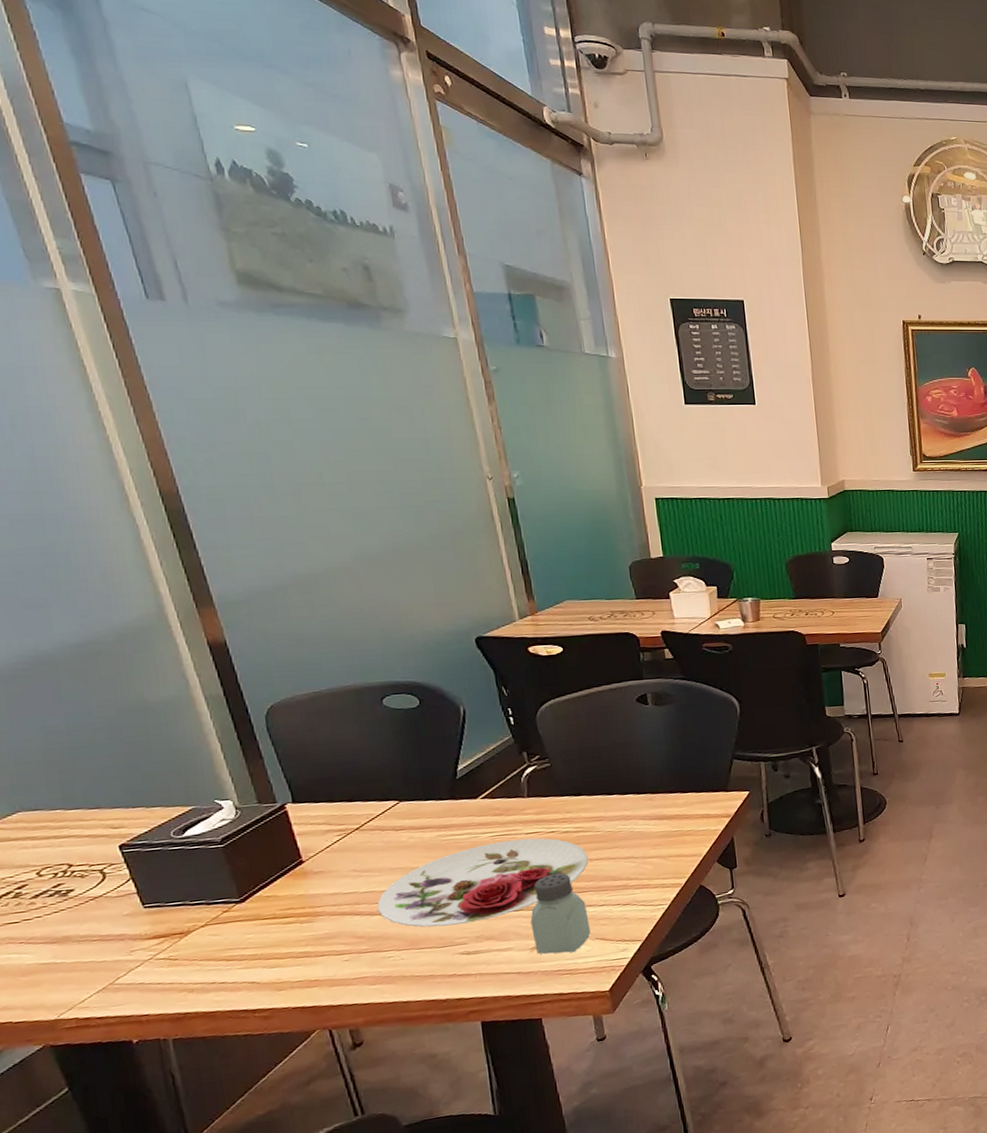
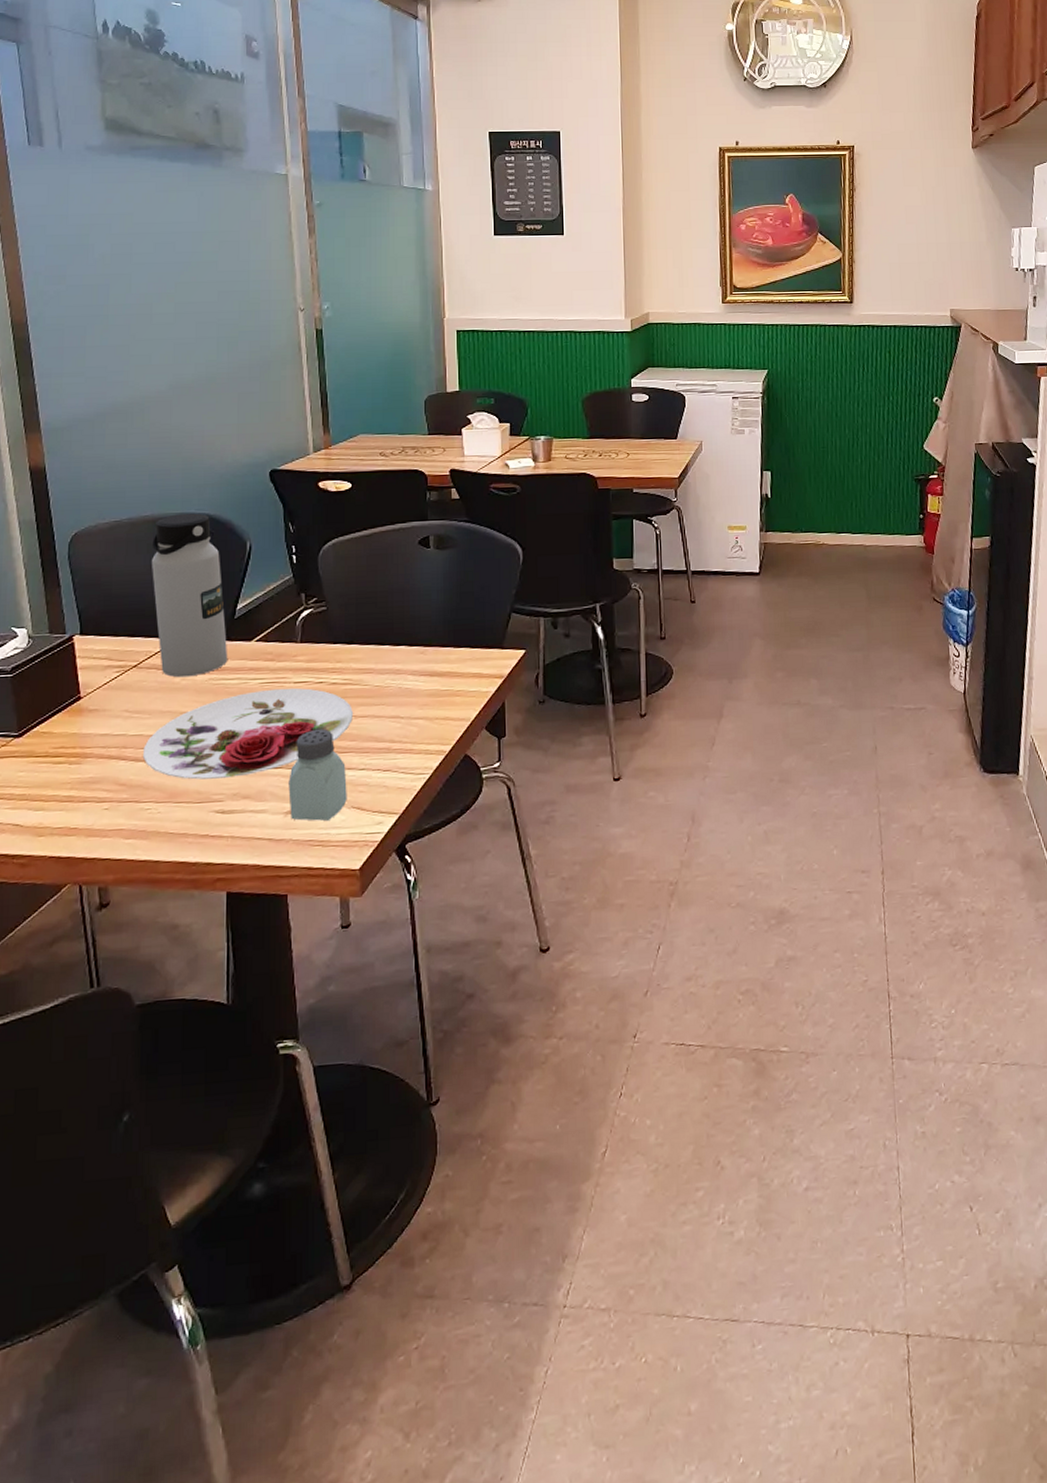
water bottle: none [358,681,455,837] -> present [152,513,228,678]

